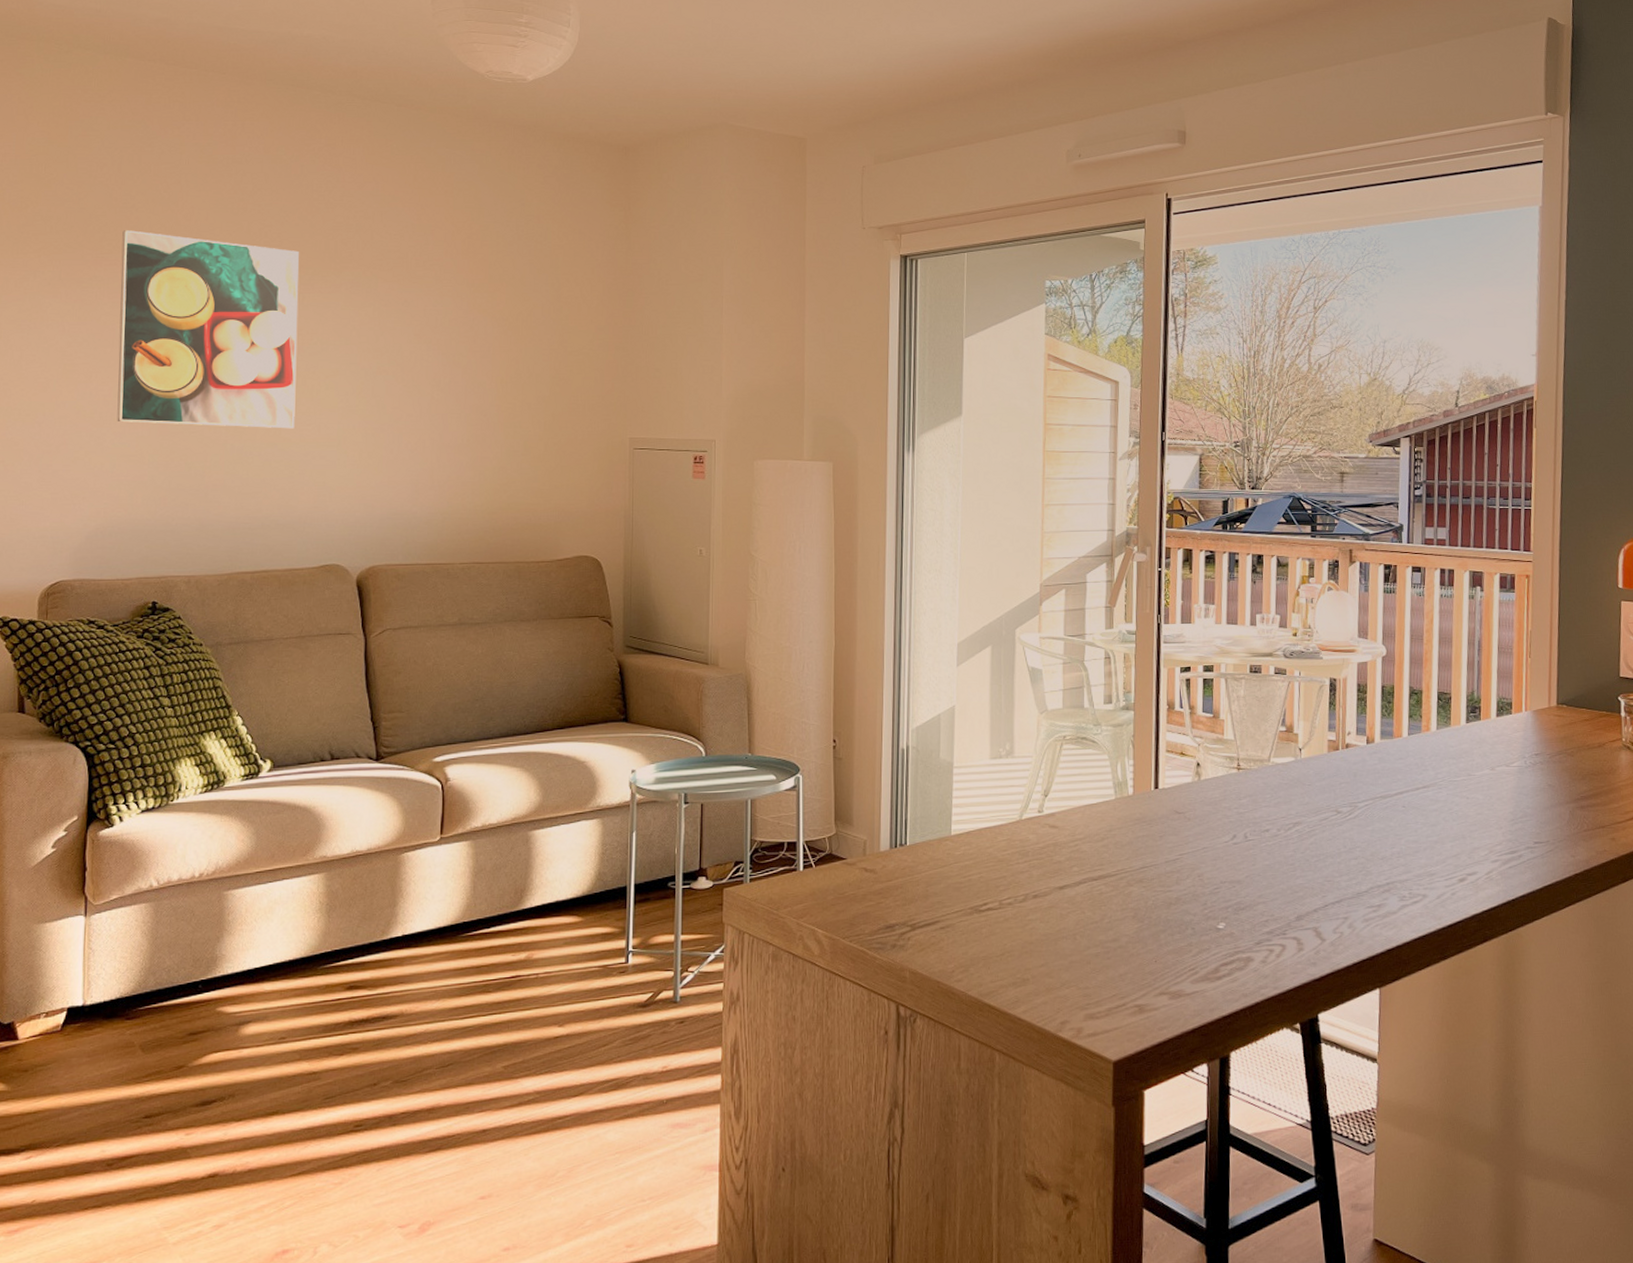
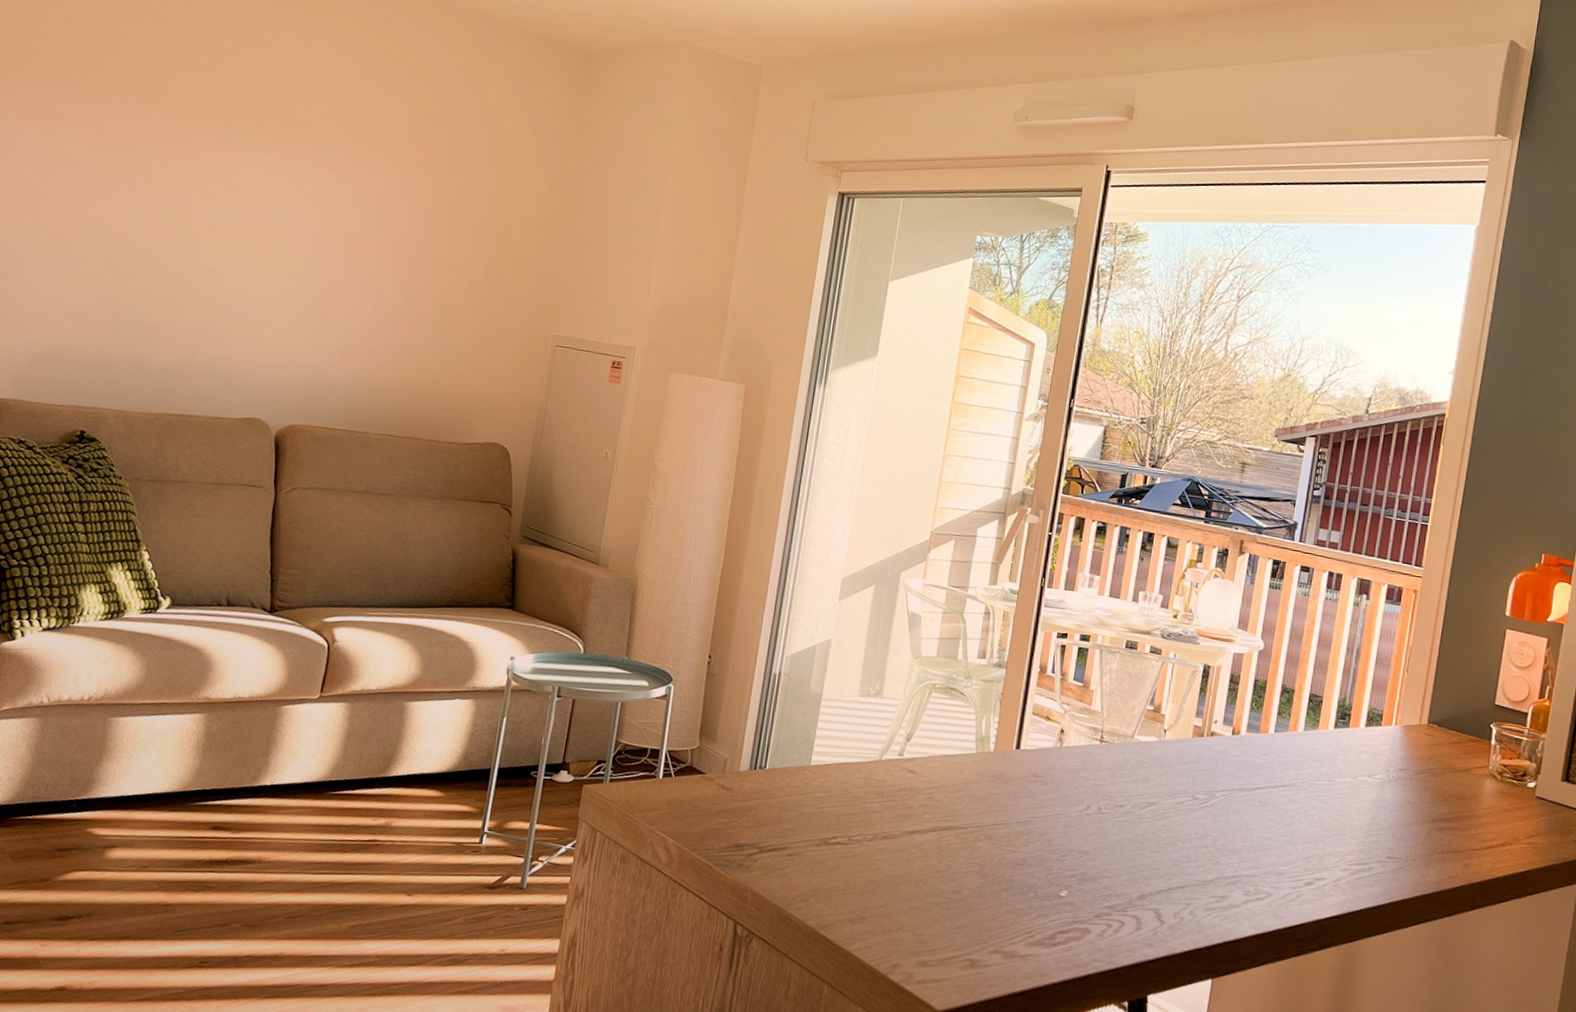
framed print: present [117,230,299,429] -> none [72,72,265,283]

